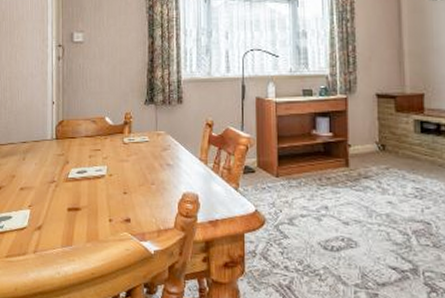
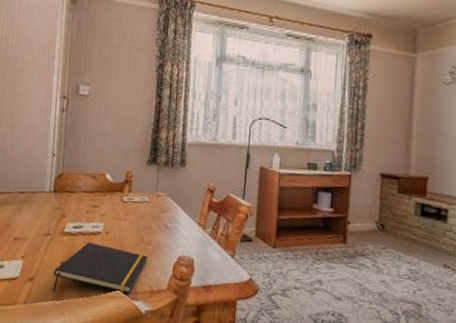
notepad: none [60,186,153,240] -> present [52,242,148,294]

